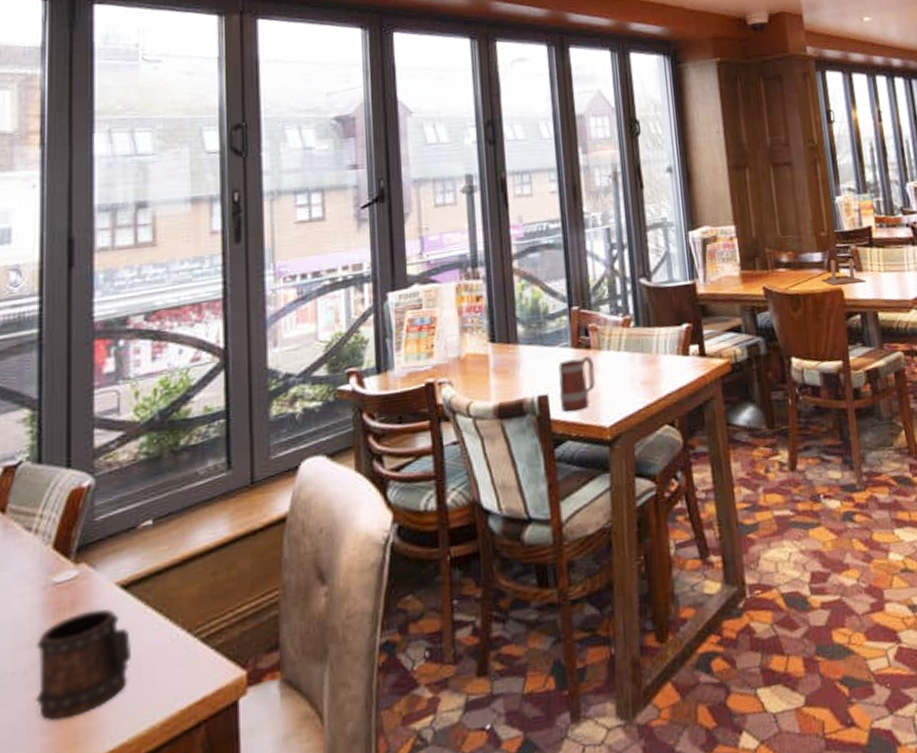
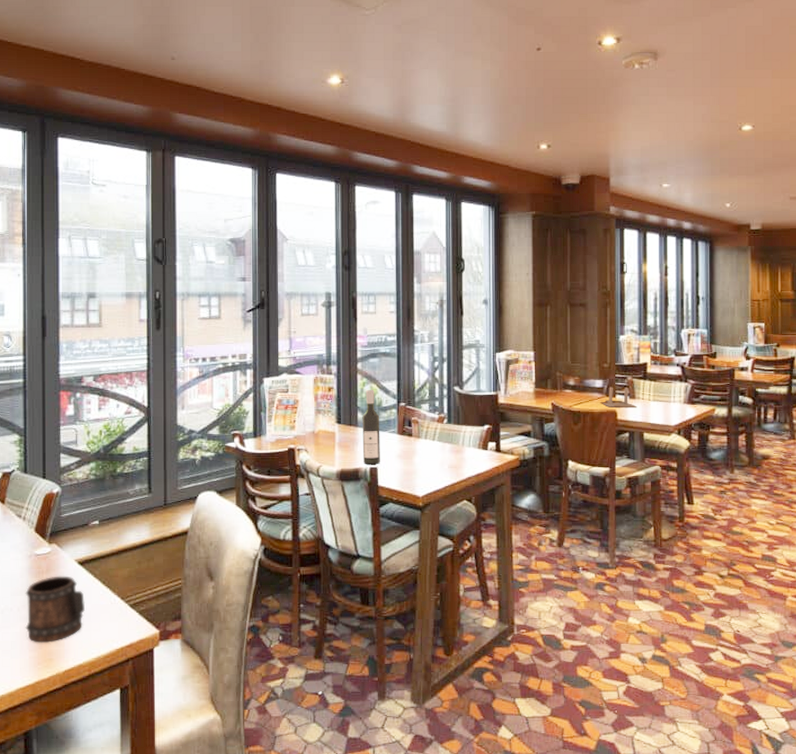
bottle: none [523,293,552,393] -> present [362,390,381,464]
beer mug: present [558,355,595,411] -> none [386,441,413,481]

